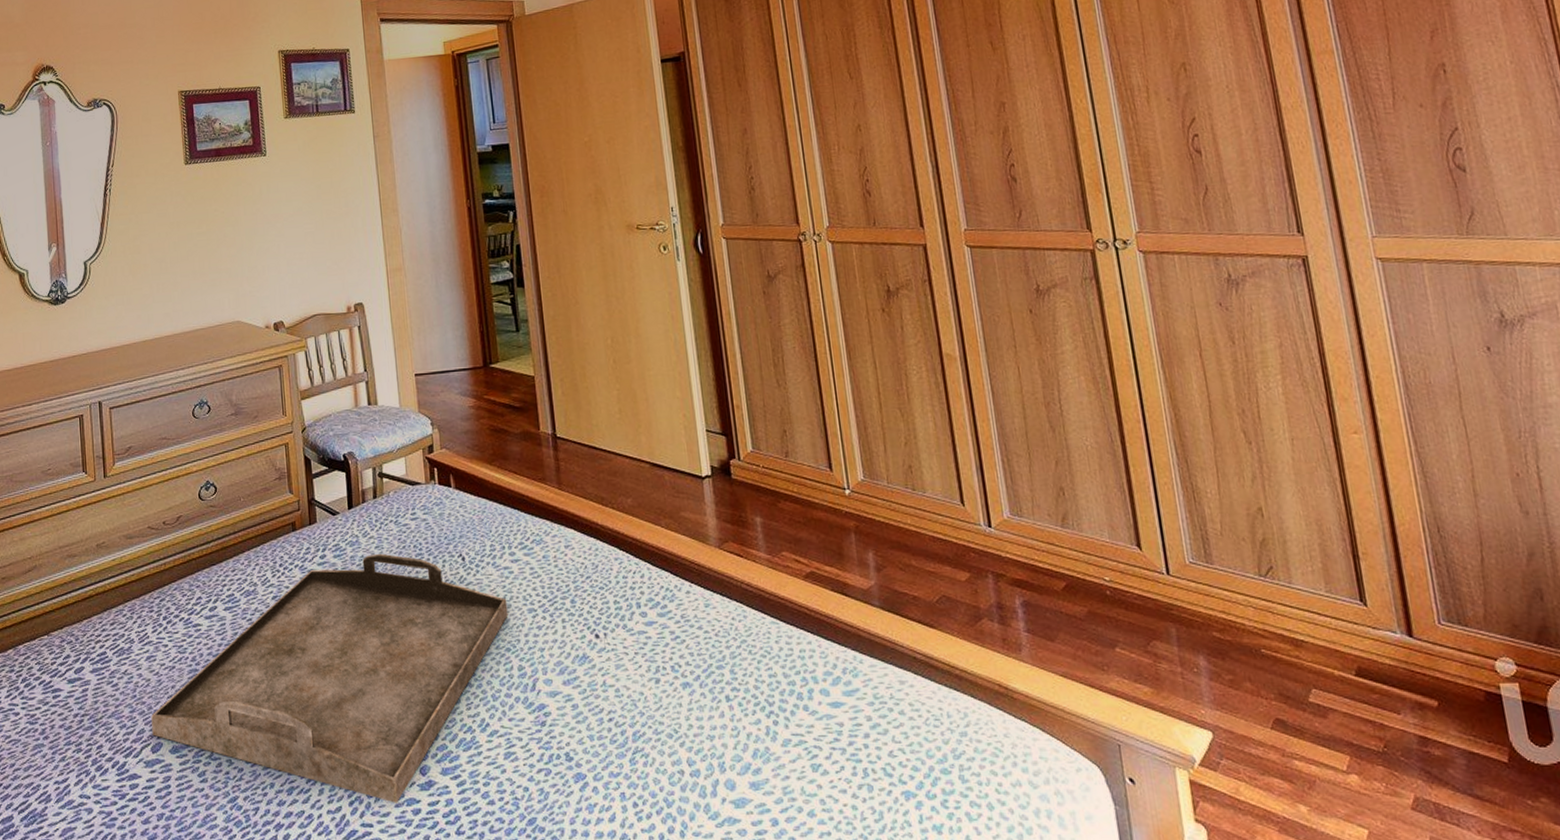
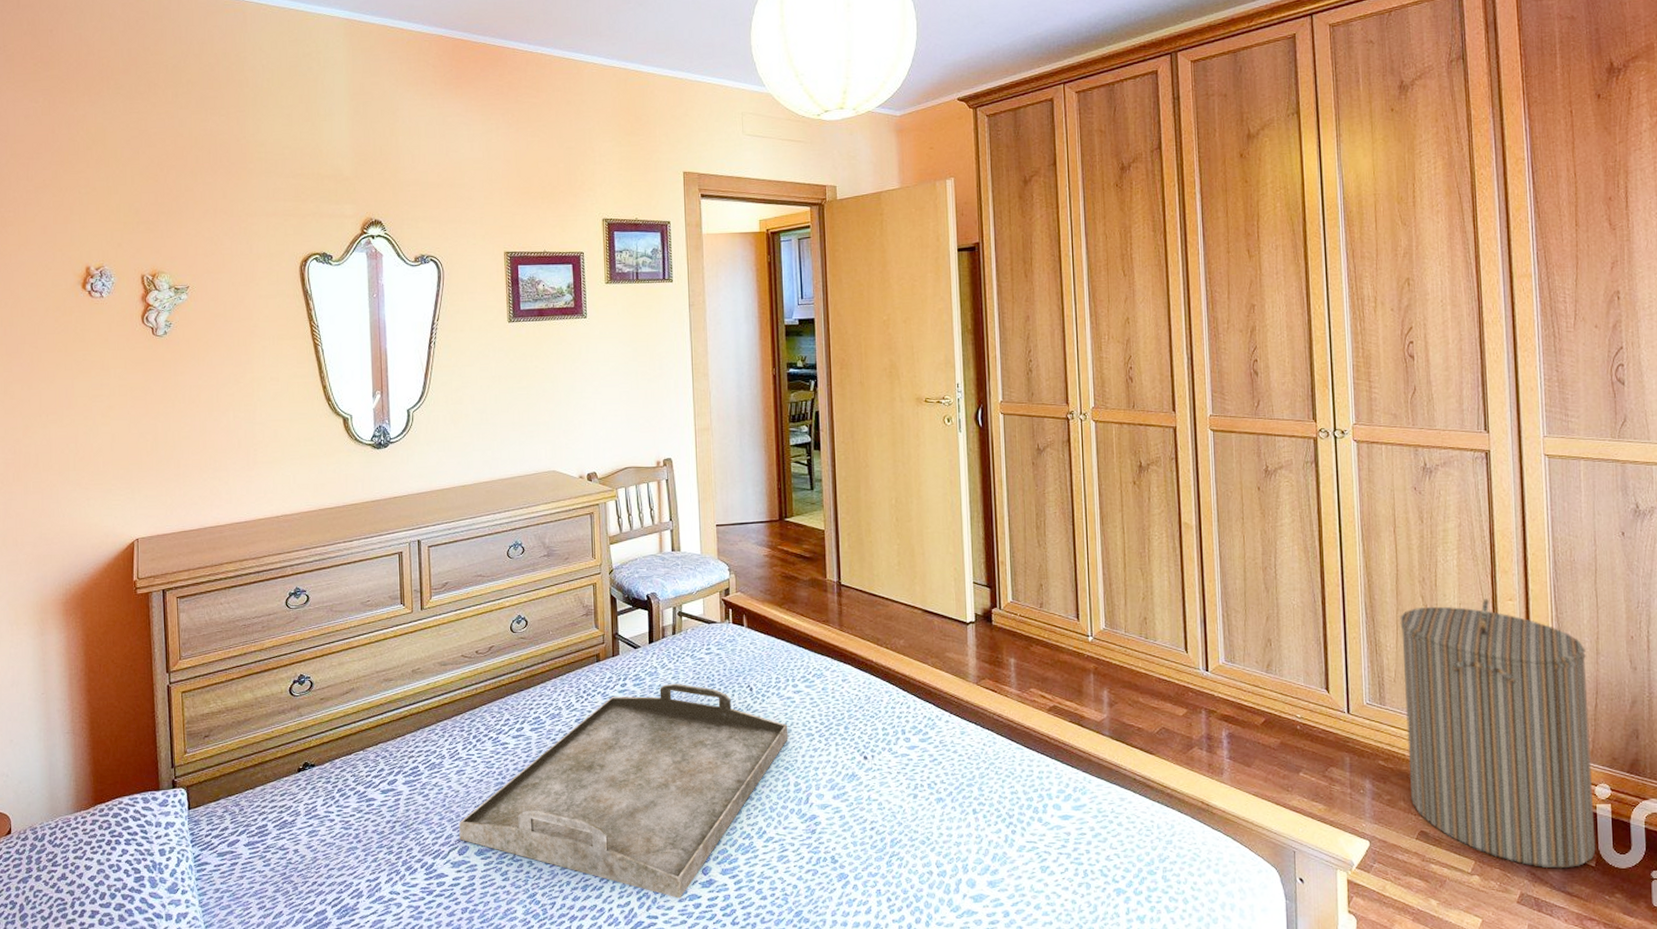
laundry hamper: none [1219,432,1507,766] -> present [1400,599,1596,869]

